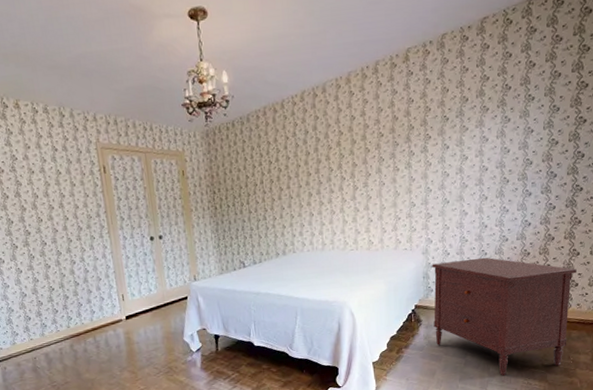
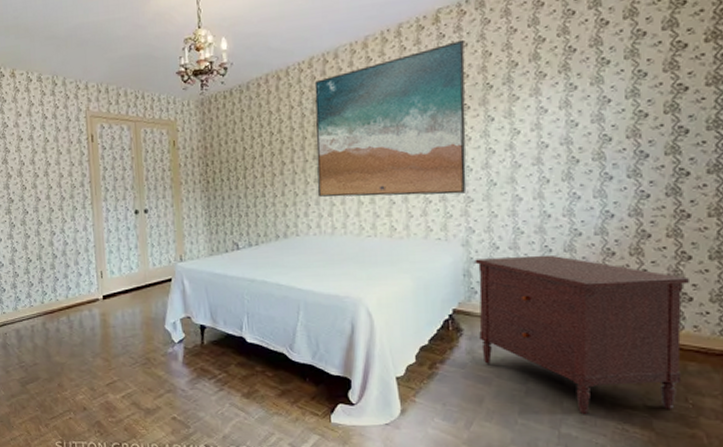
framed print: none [306,77,428,218] -> present [314,39,467,197]

